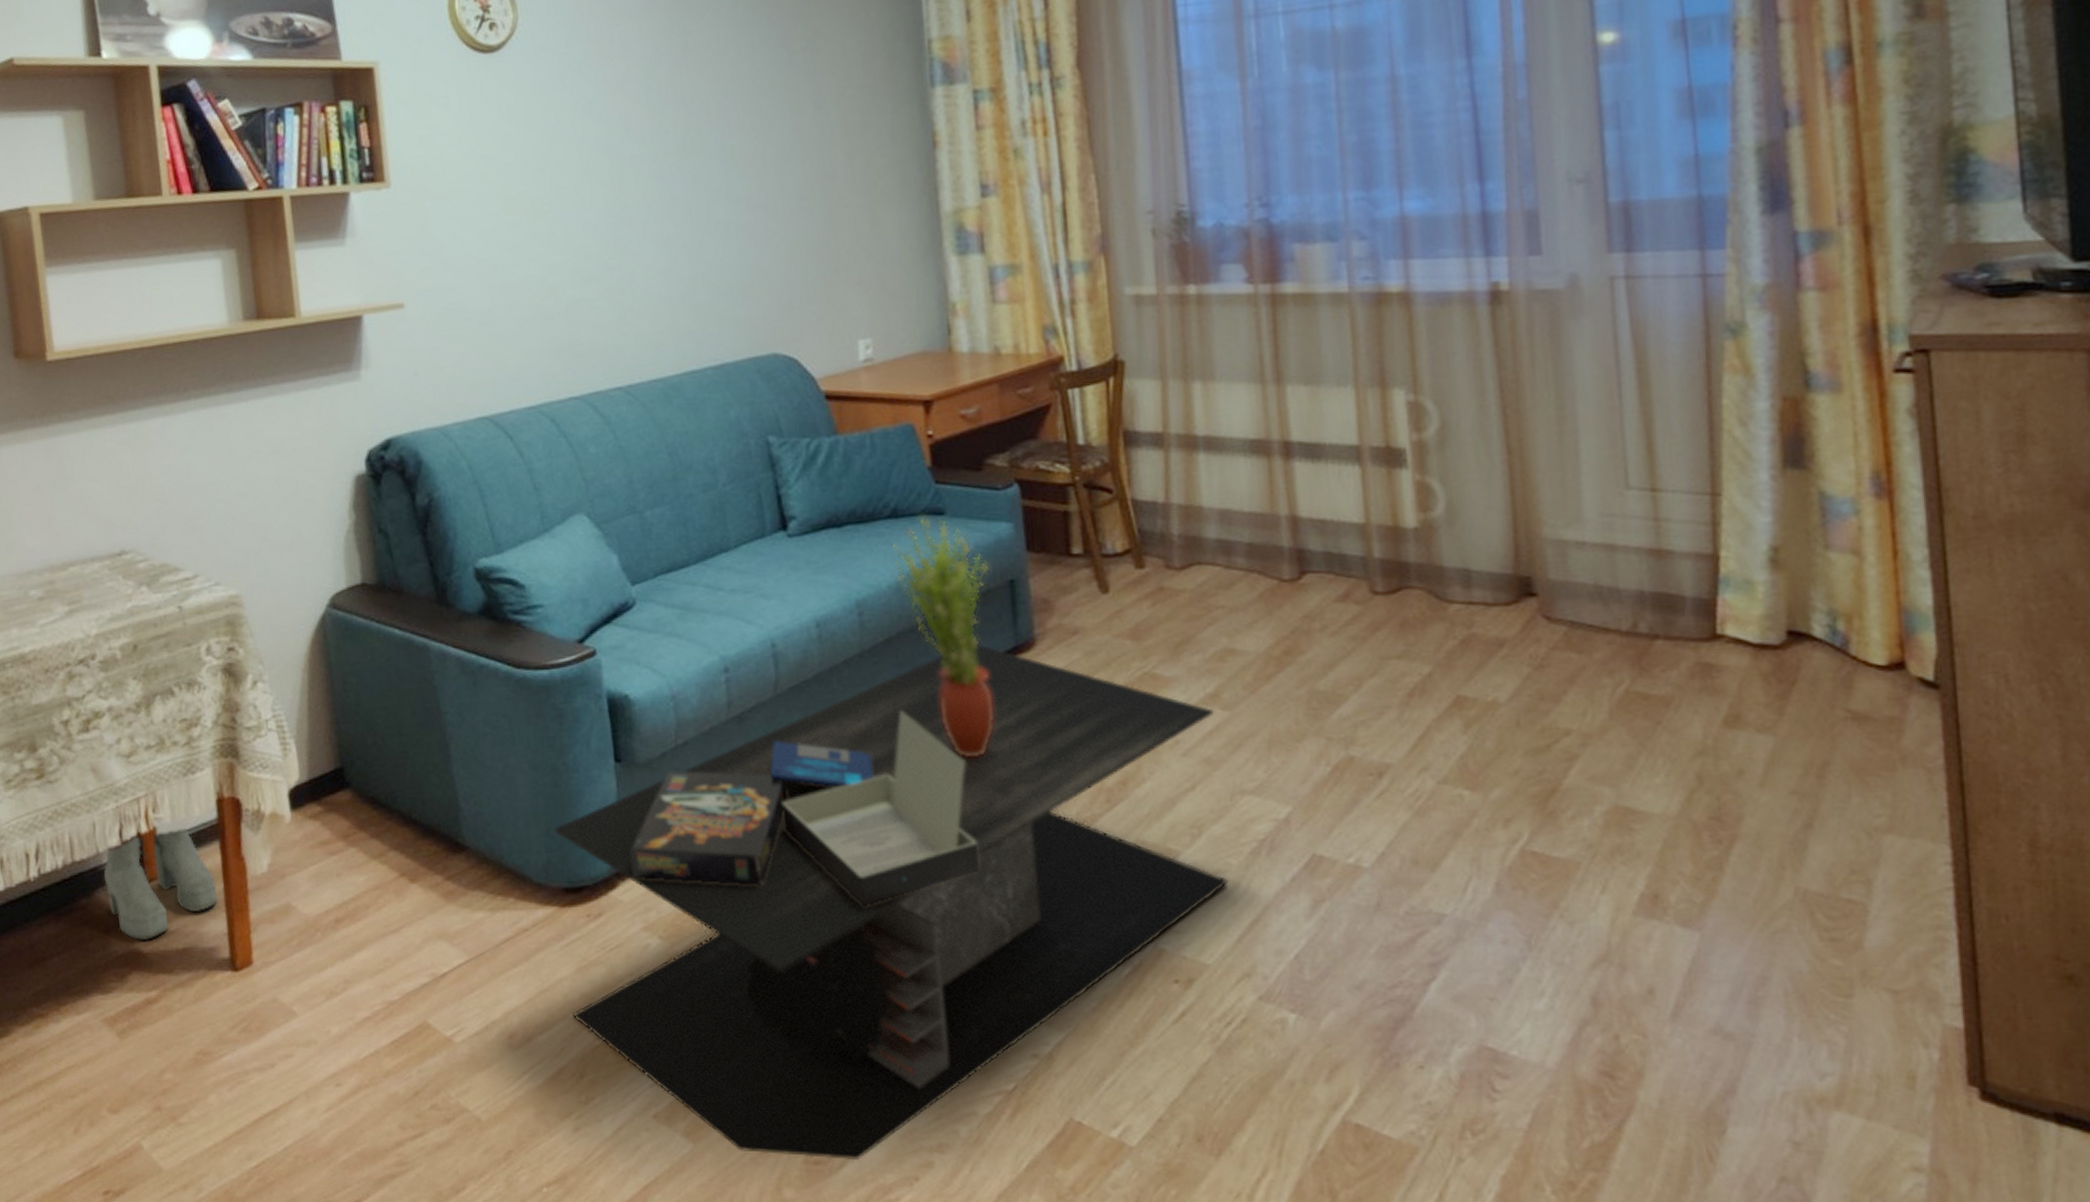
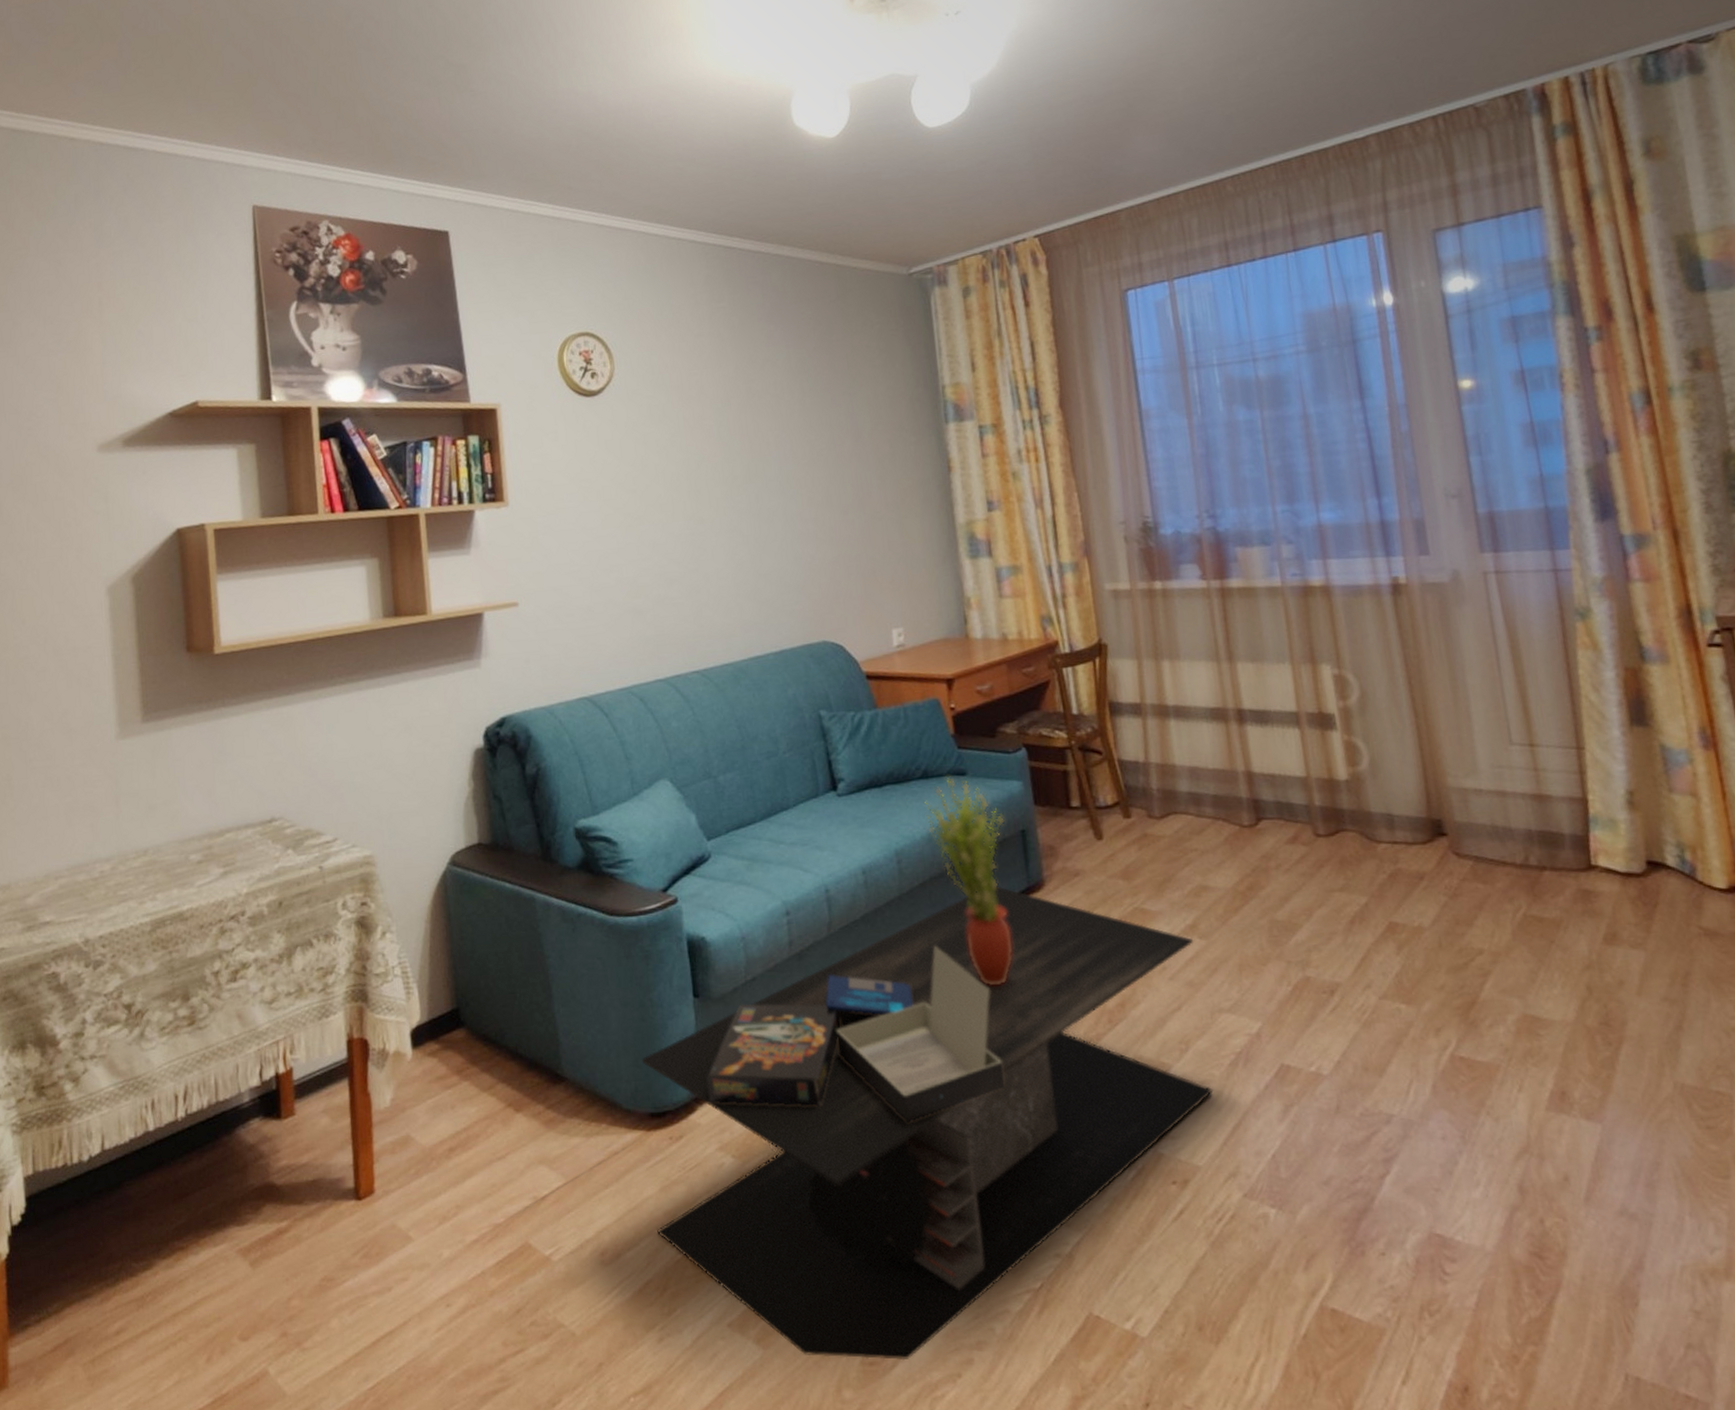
boots: present [103,828,218,941] -> none [244,1068,346,1175]

